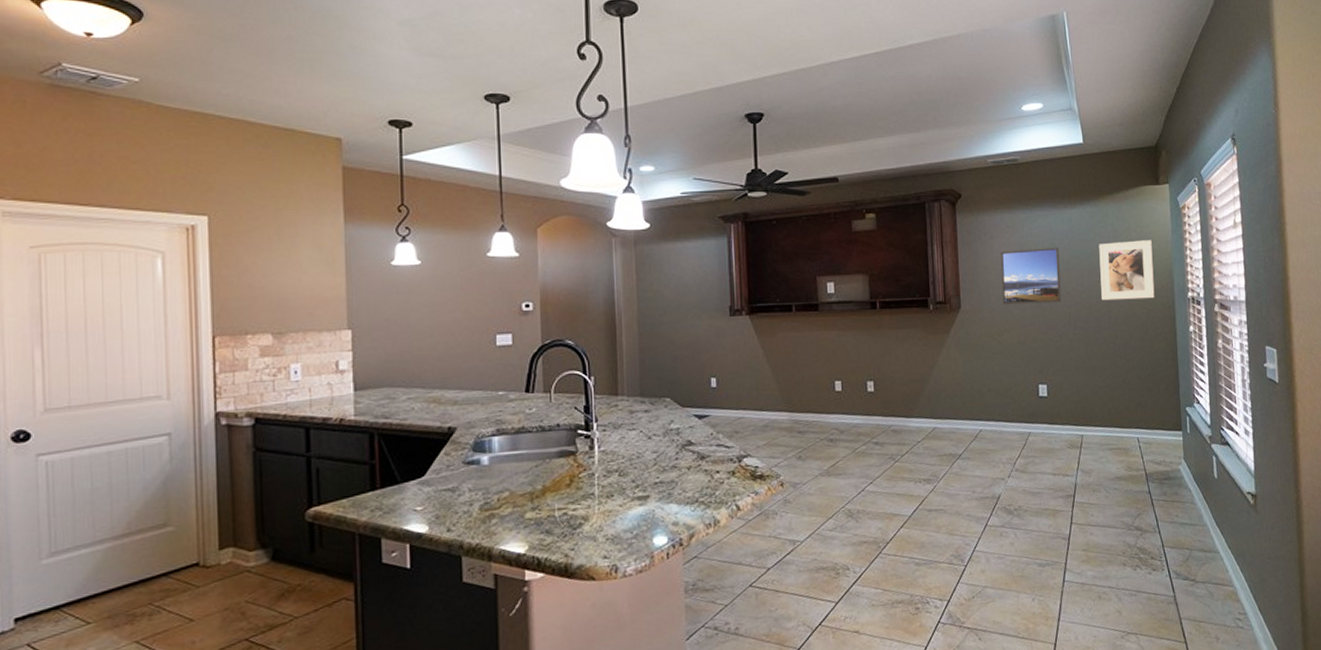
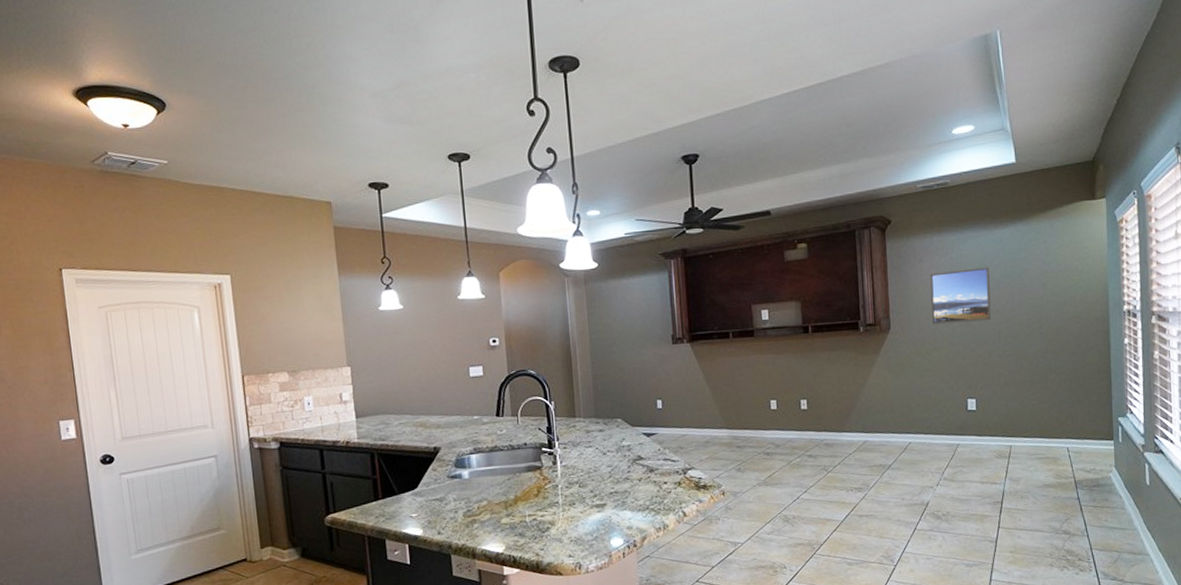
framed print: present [1099,240,1155,301] -> none [1030,255,1088,317]

